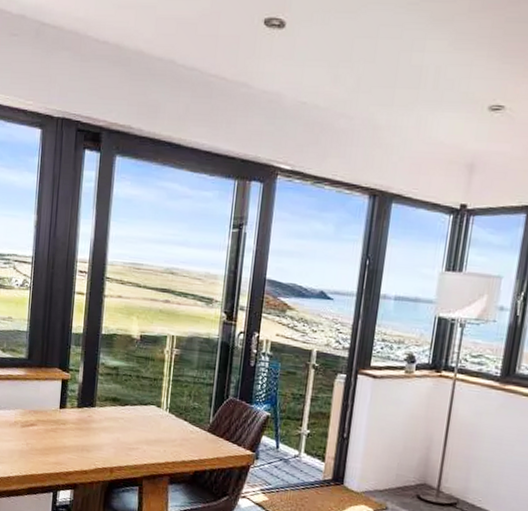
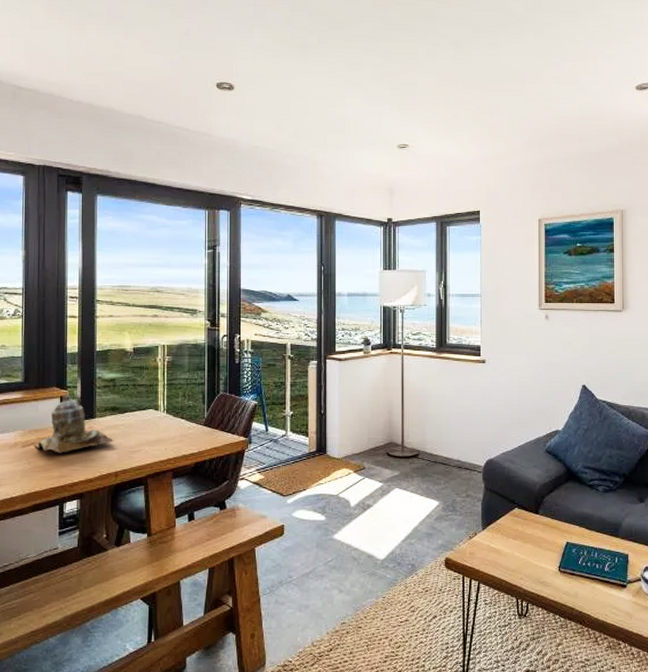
teapot: none [33,377,112,439] -> present [34,394,114,453]

